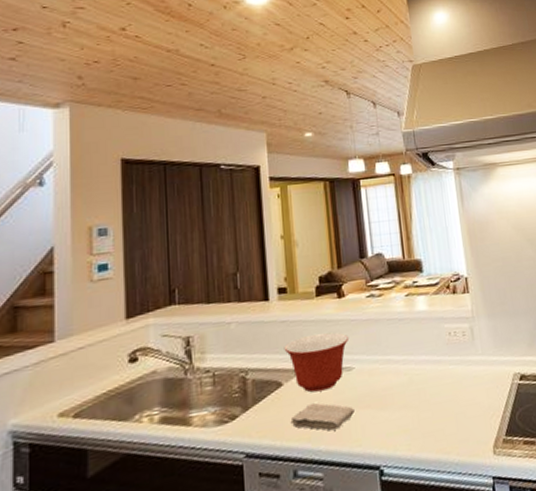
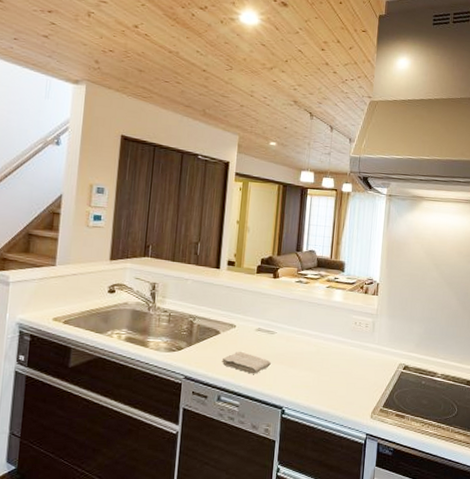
mixing bowl: present [283,332,350,393] -> none [225,301,277,344]

